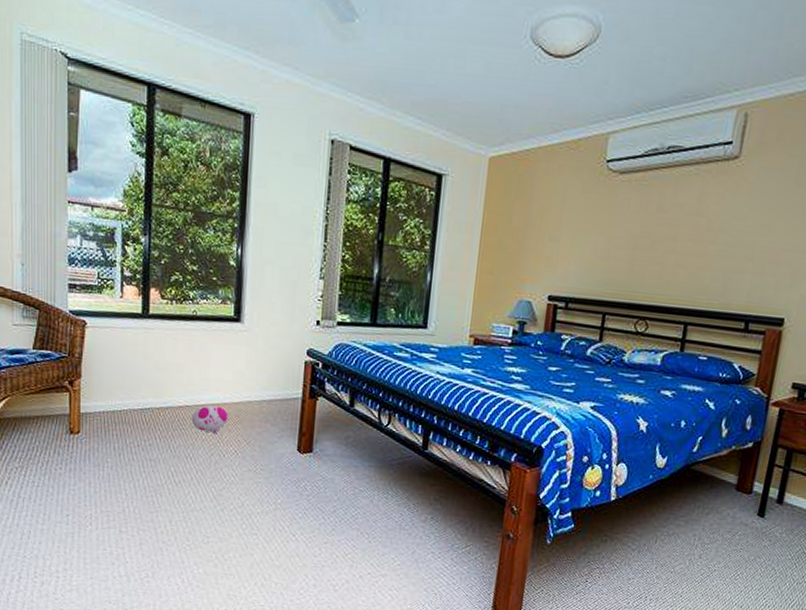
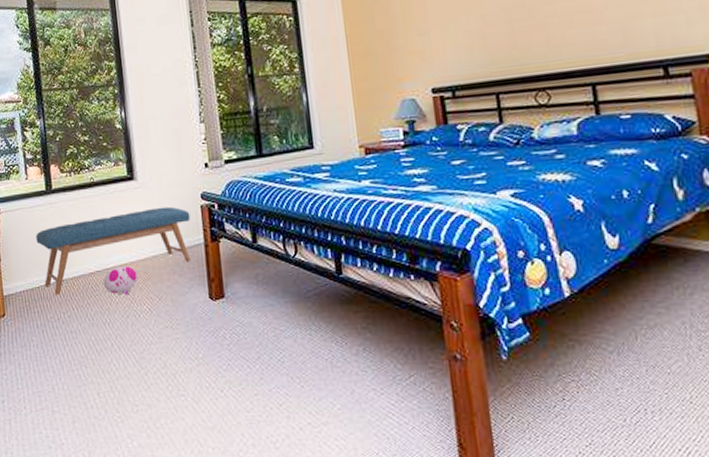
bench: none [124,352,293,423] -> present [36,206,191,296]

